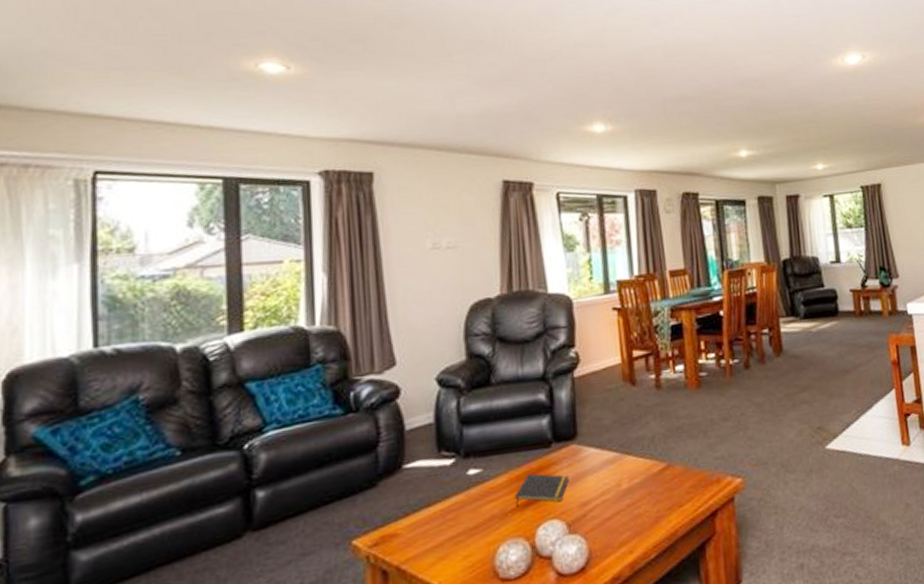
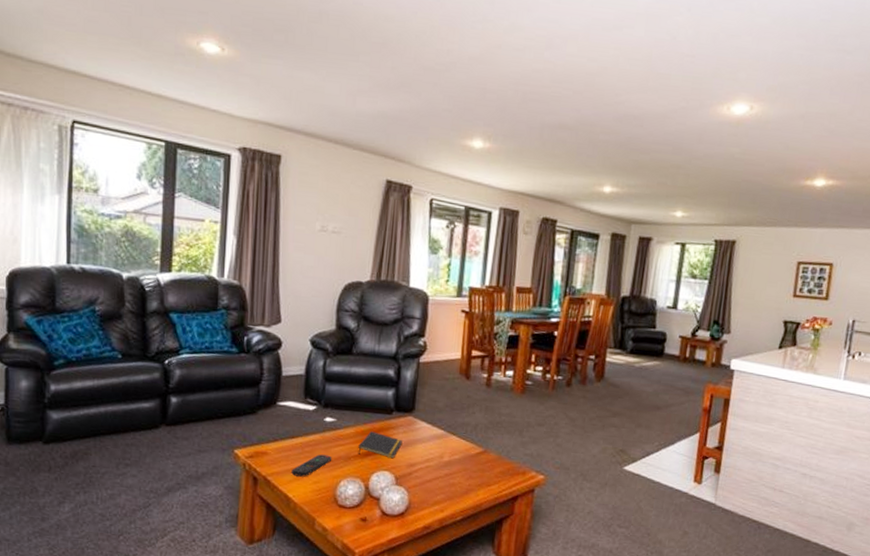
remote control: none [432,517,484,556] -> present [291,454,332,477]

